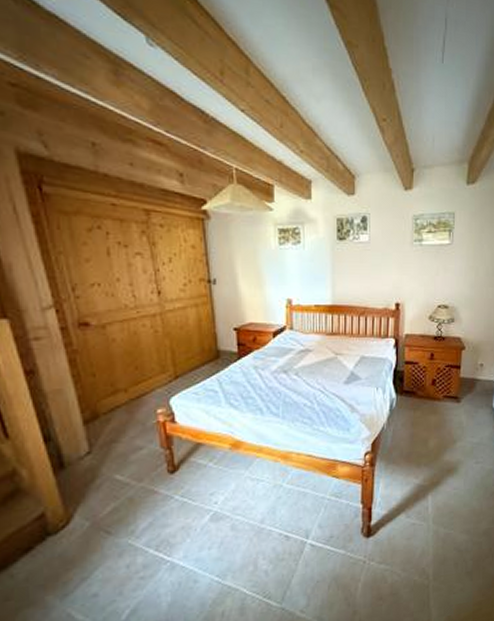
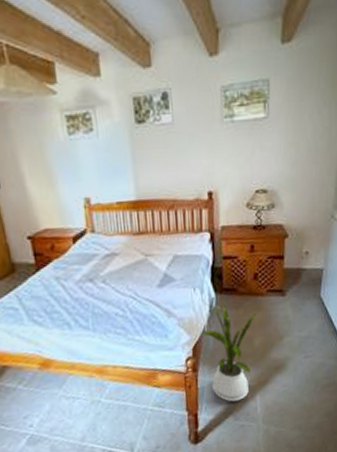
house plant: none [382,402,434,499] -> present [203,303,258,402]

